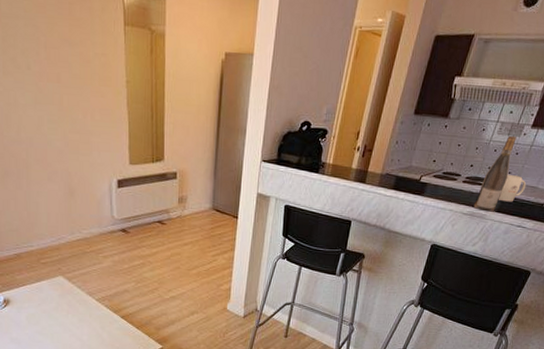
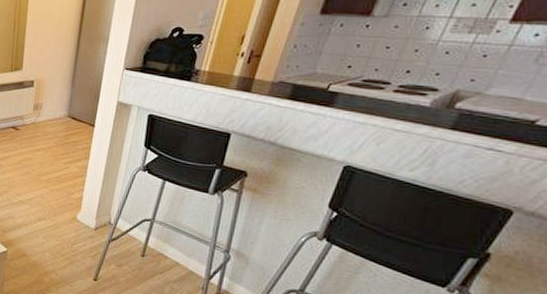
wine bottle: present [473,135,517,212] -> none [410,33,483,129]
mug: present [499,174,527,202] -> none [454,81,503,118]

